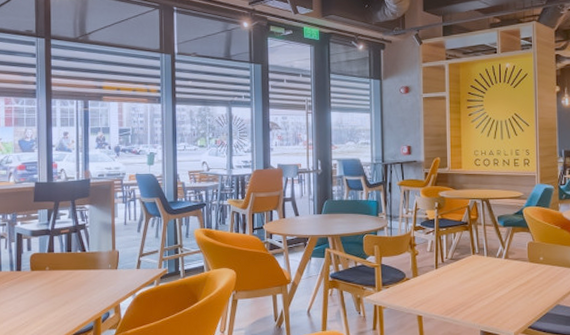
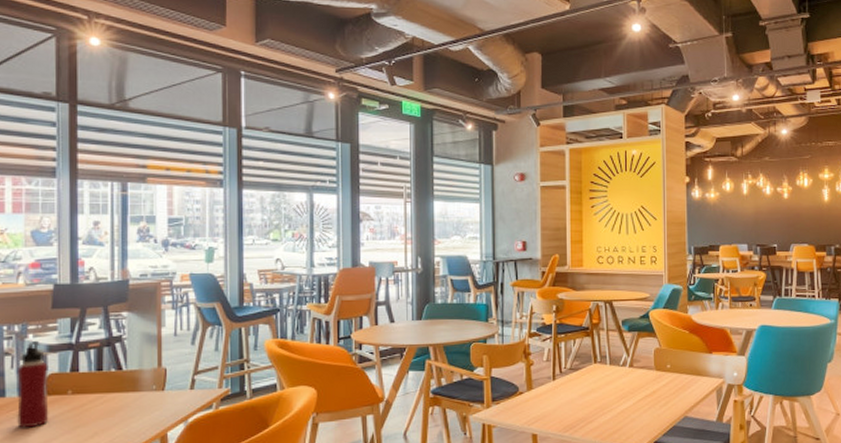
water bottle: none [10,226,33,296] -> present [17,340,49,428]

